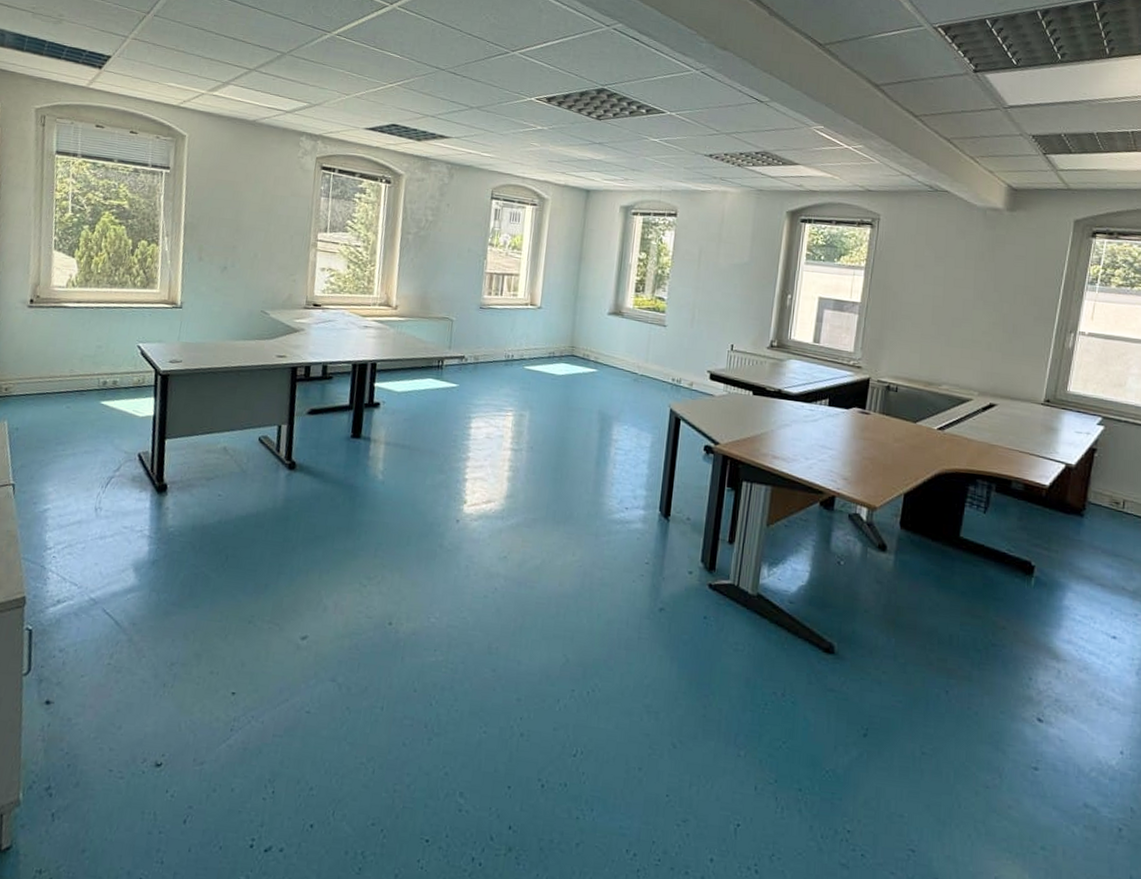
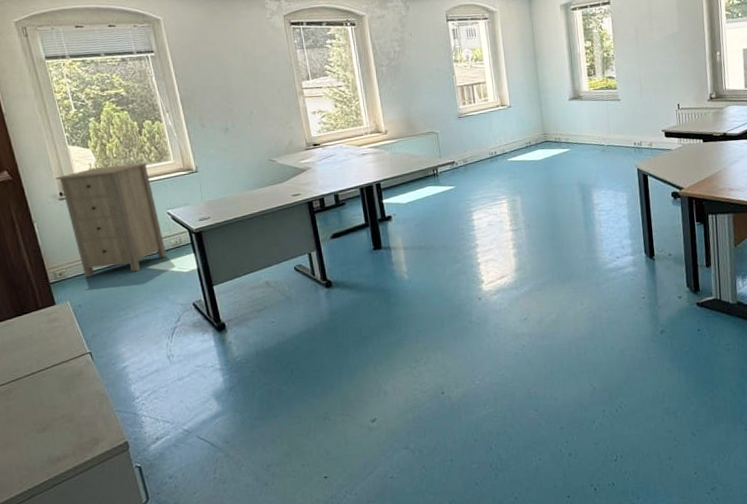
storage cabinet: none [30,280,131,405] -> present [55,162,167,277]

